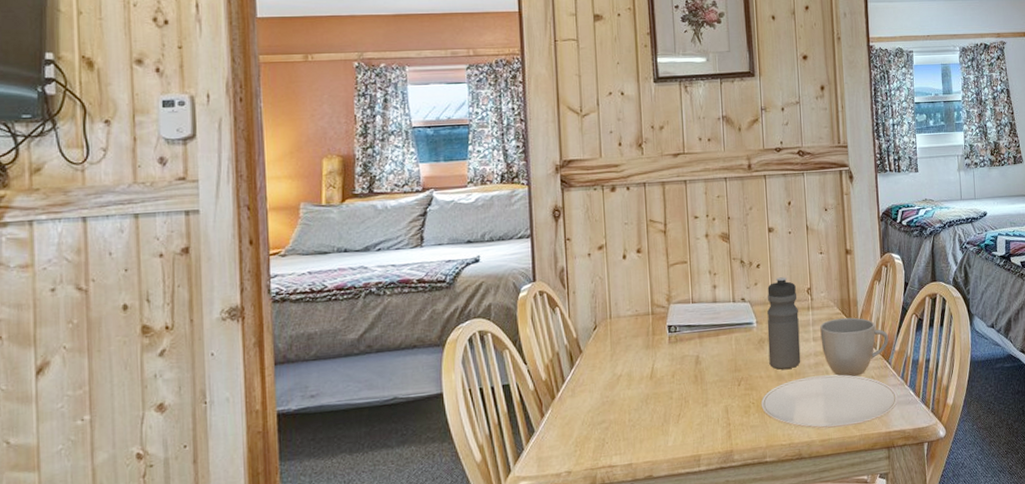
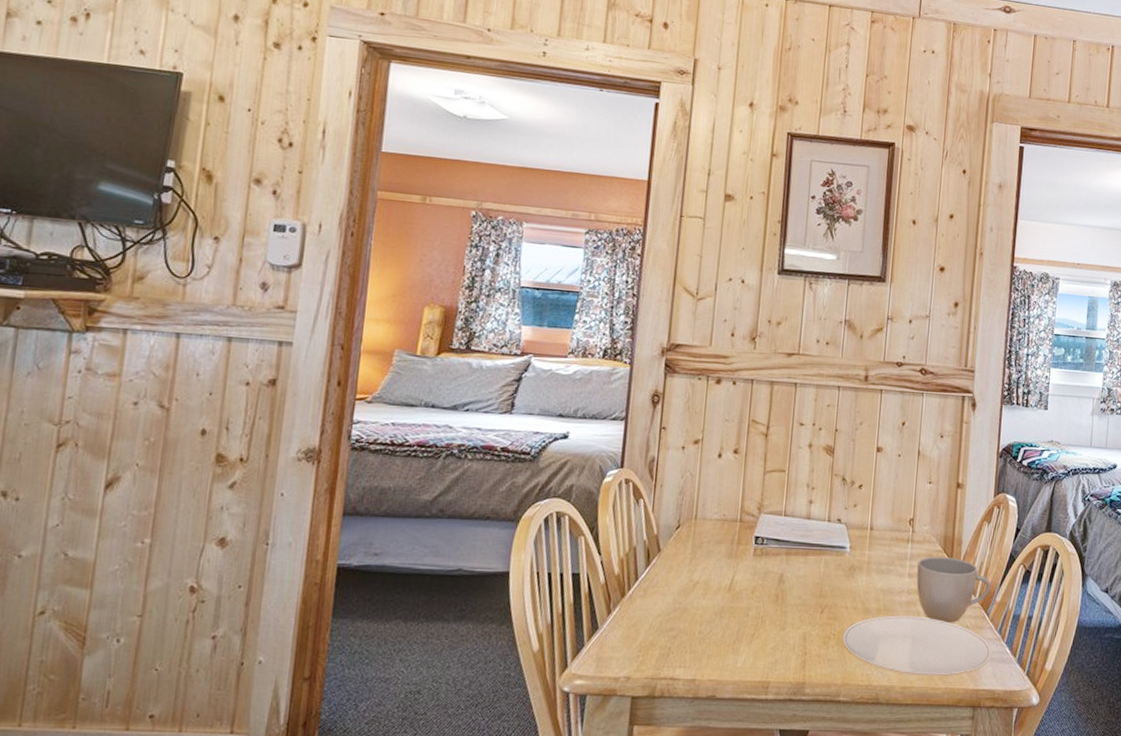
water bottle: present [767,277,801,370] -> none [857,502,898,603]

